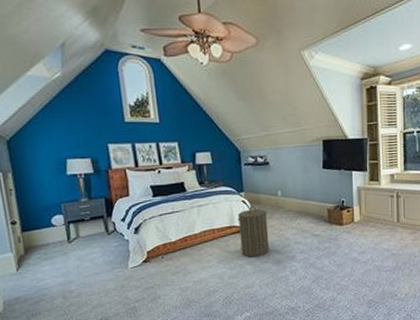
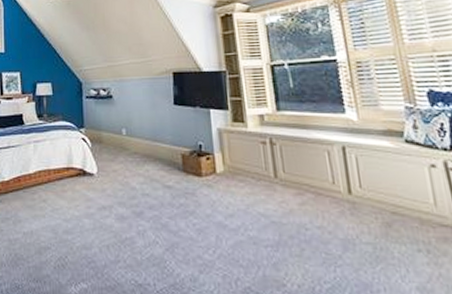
laundry hamper: present [237,206,270,258] -> none [76,145,112,209]

